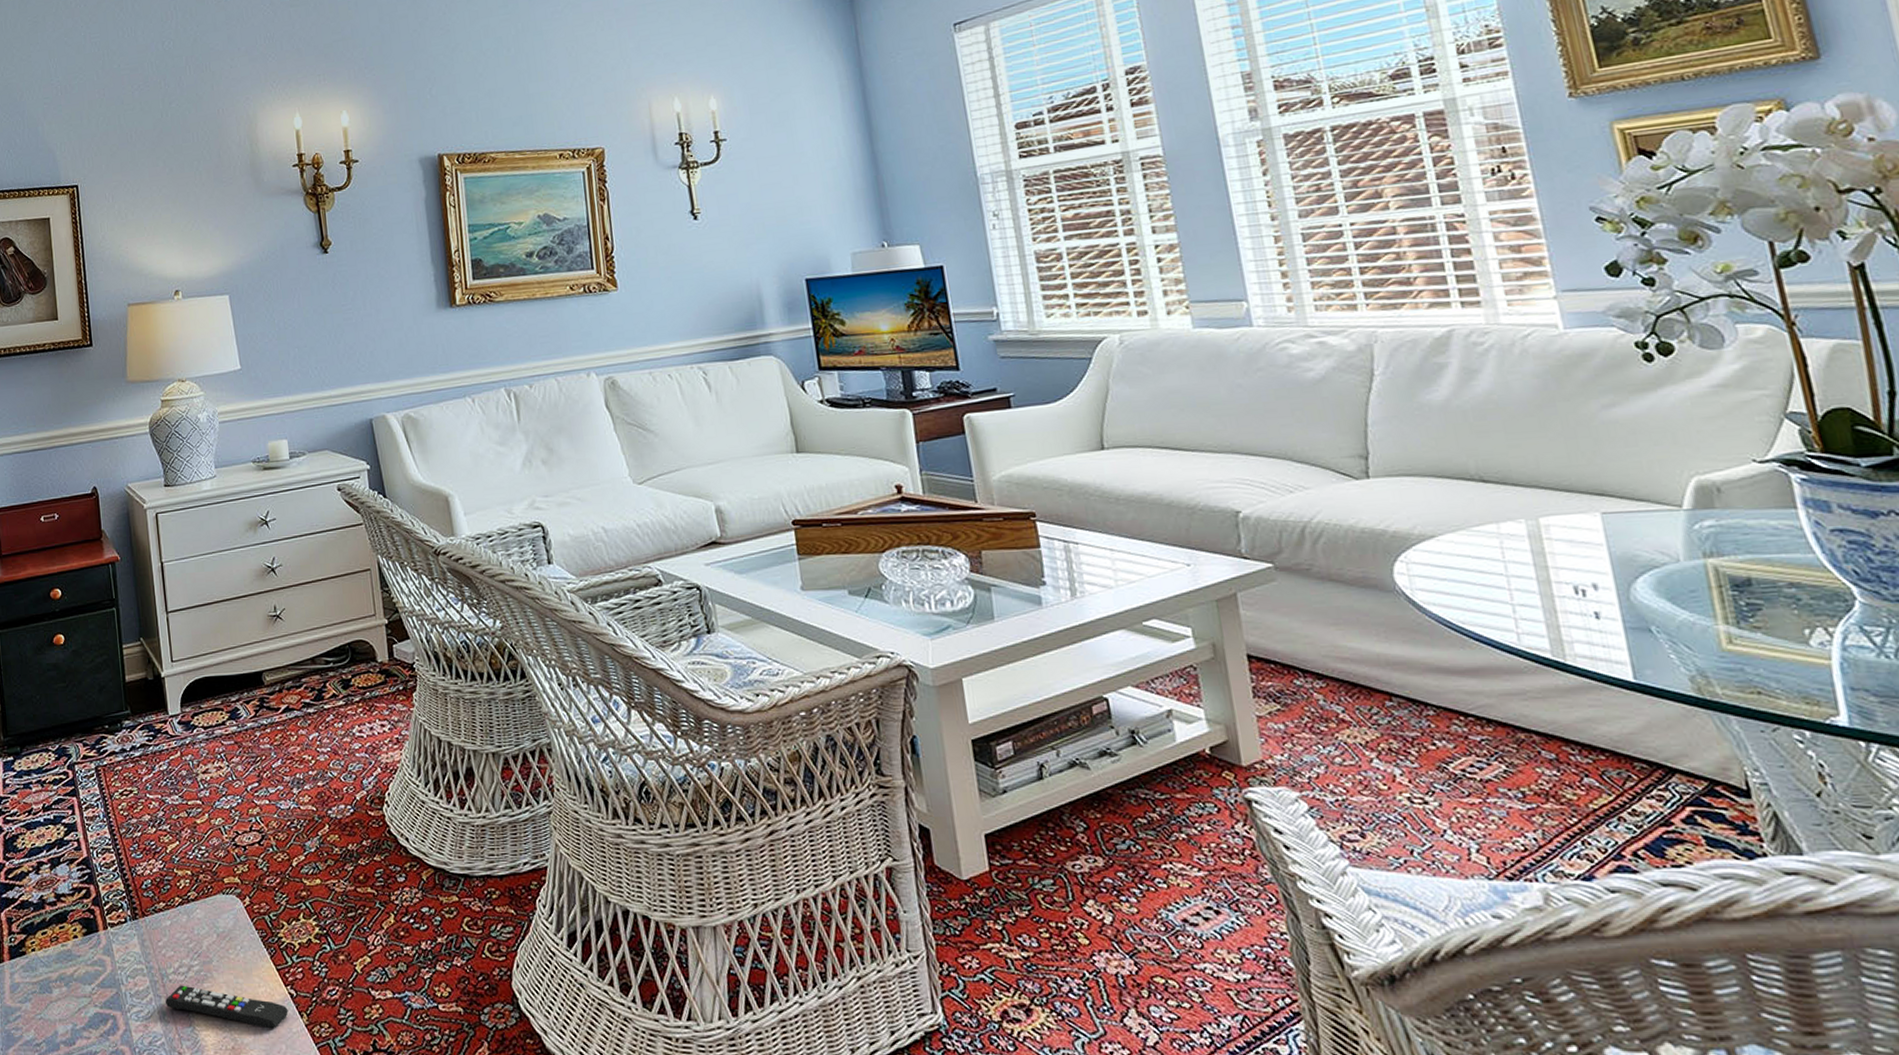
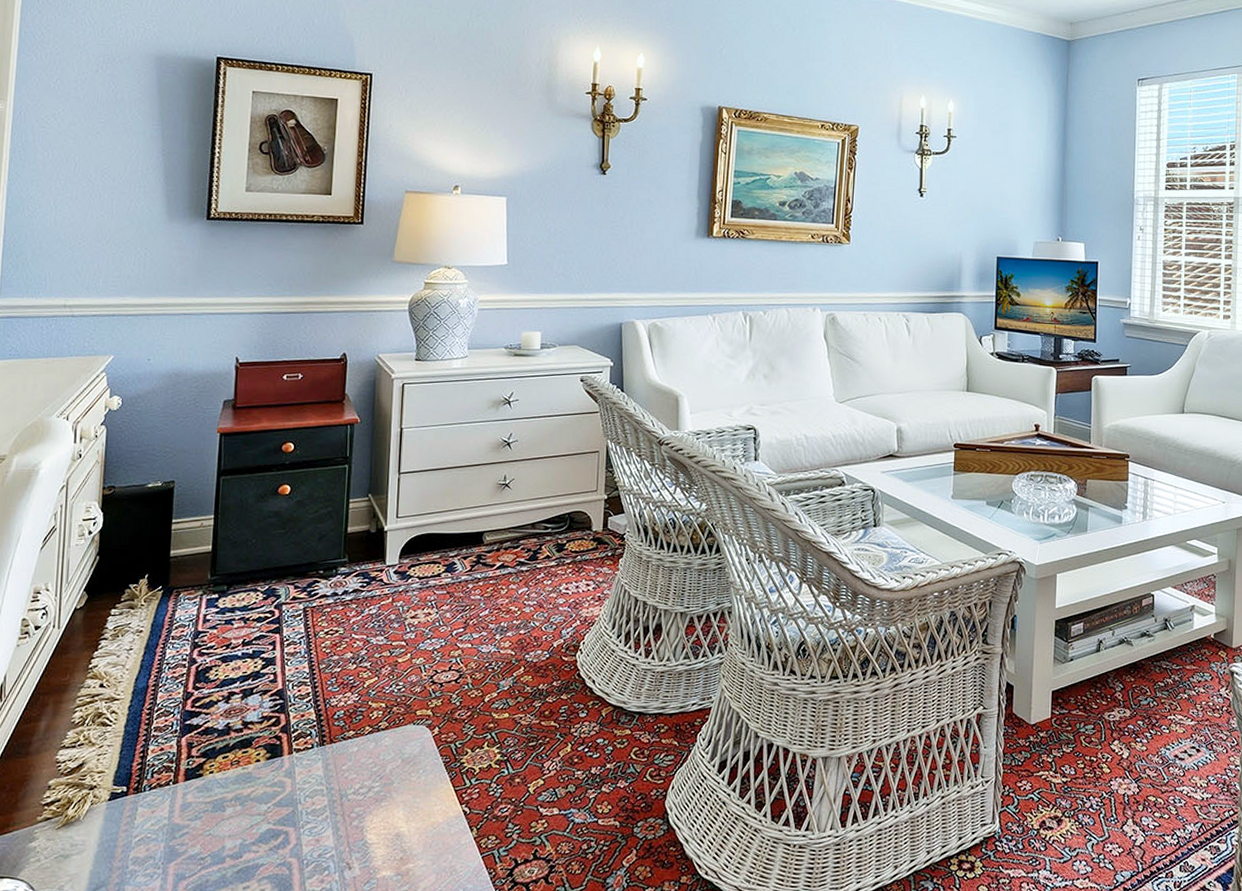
remote control: present [164,985,289,1029] -> none [340,804,460,842]

